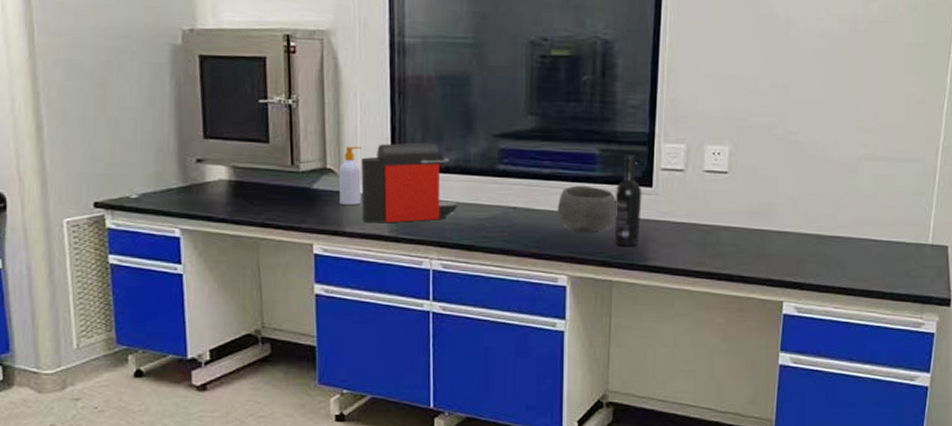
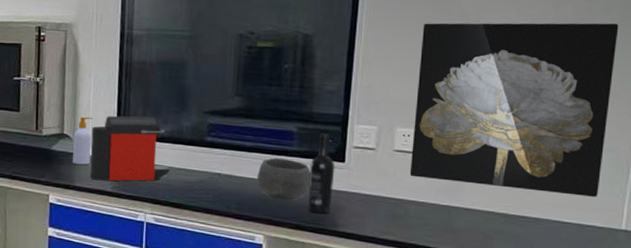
wall art: none [721,23,924,212] -> present [409,23,619,198]

